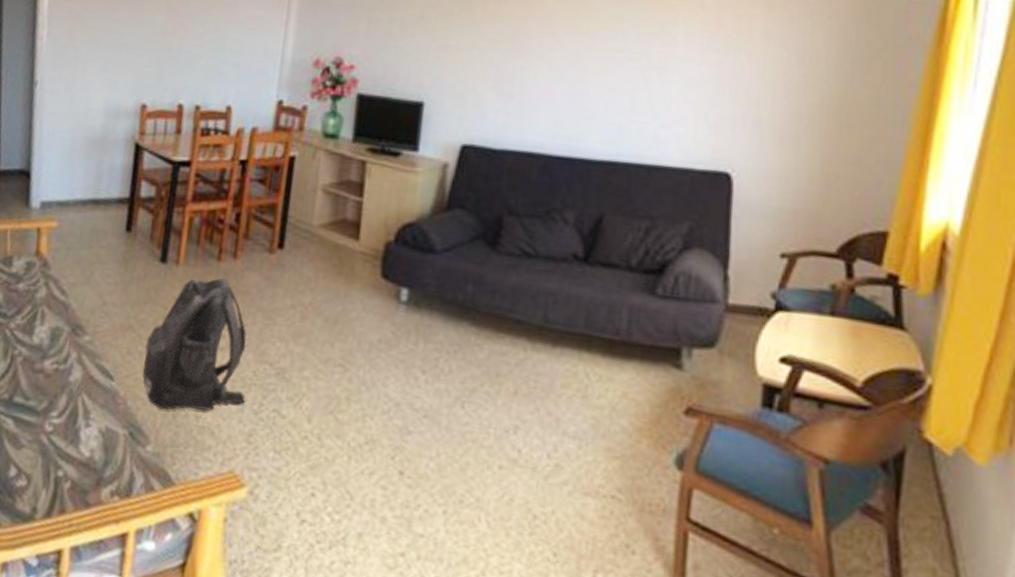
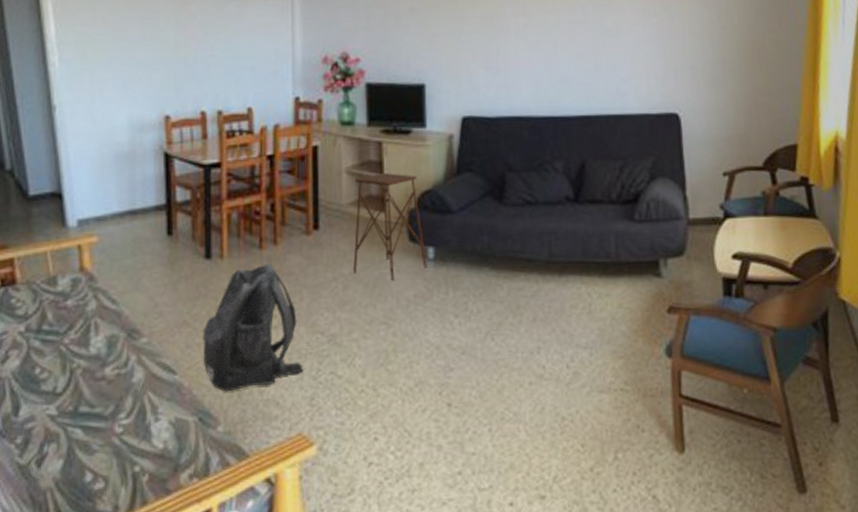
side table: none [313,196,400,321] -> present [352,173,427,282]

